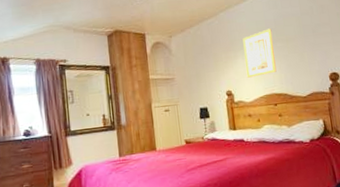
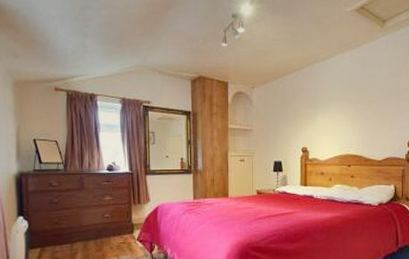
wall art: present [242,28,277,78] -> none [324,88,356,136]

